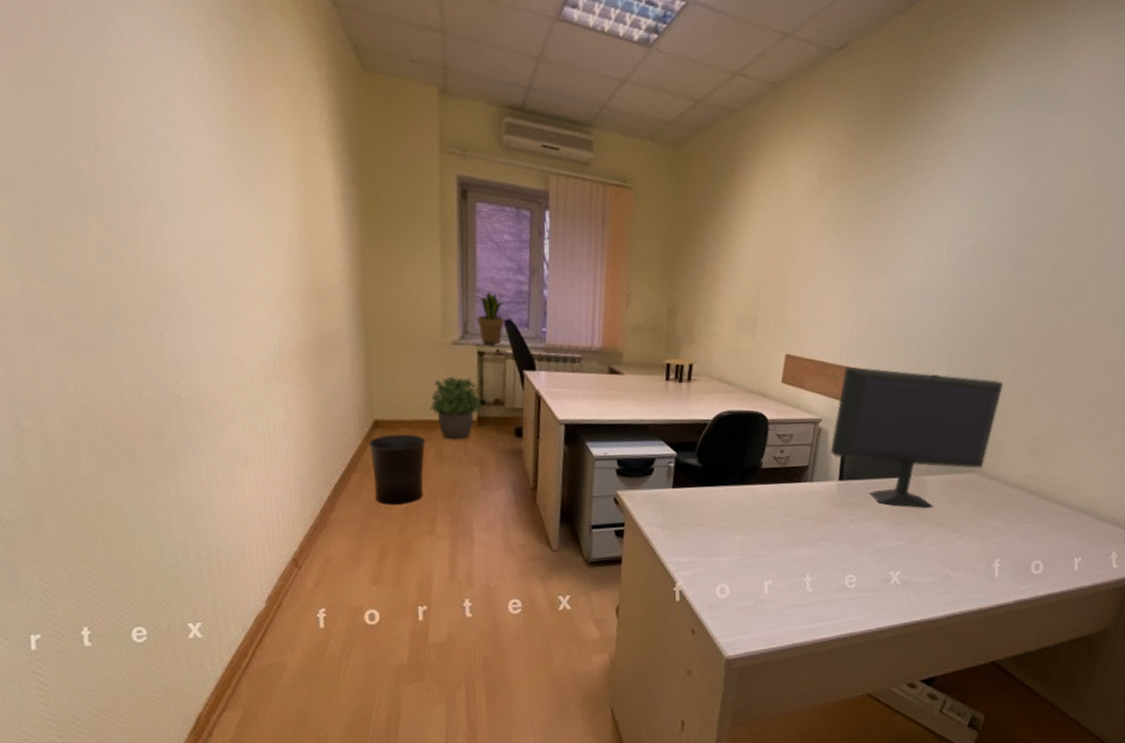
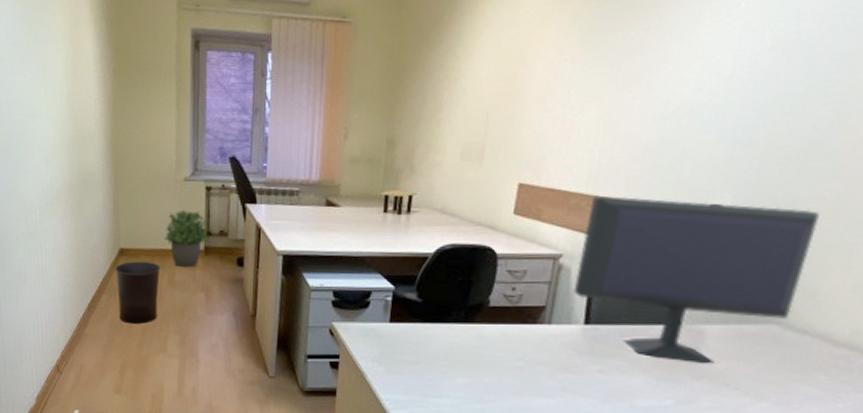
potted plant: present [475,291,505,344] -> none [205,131,230,180]

